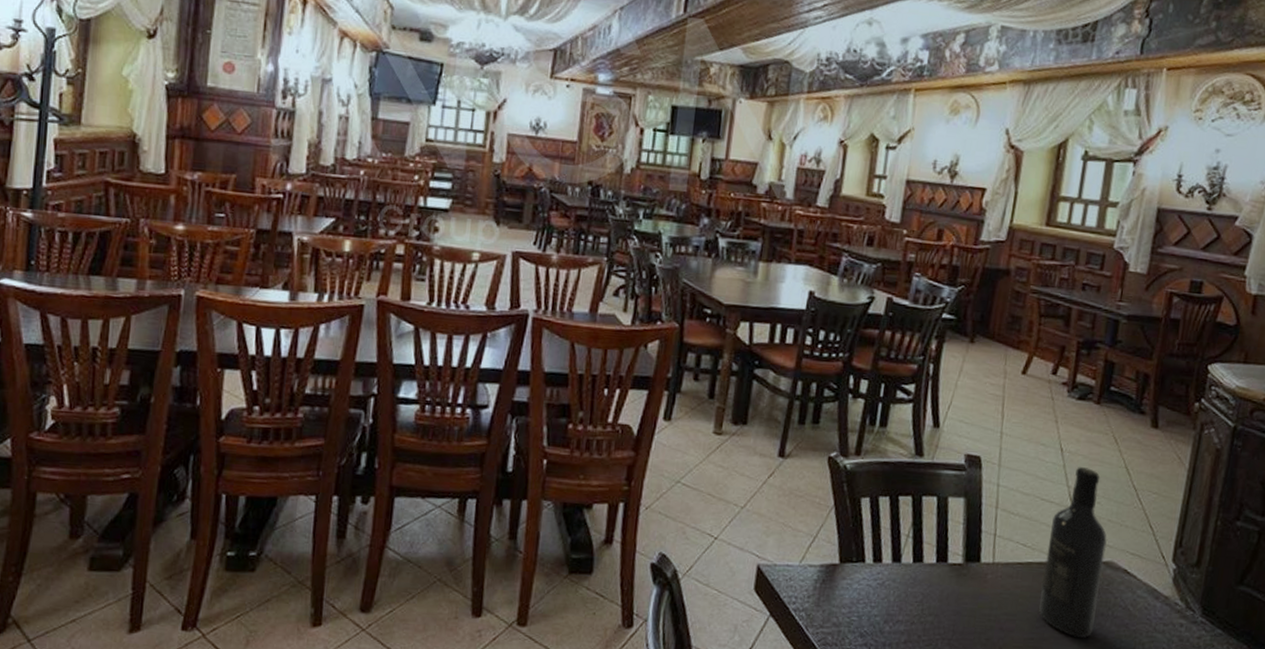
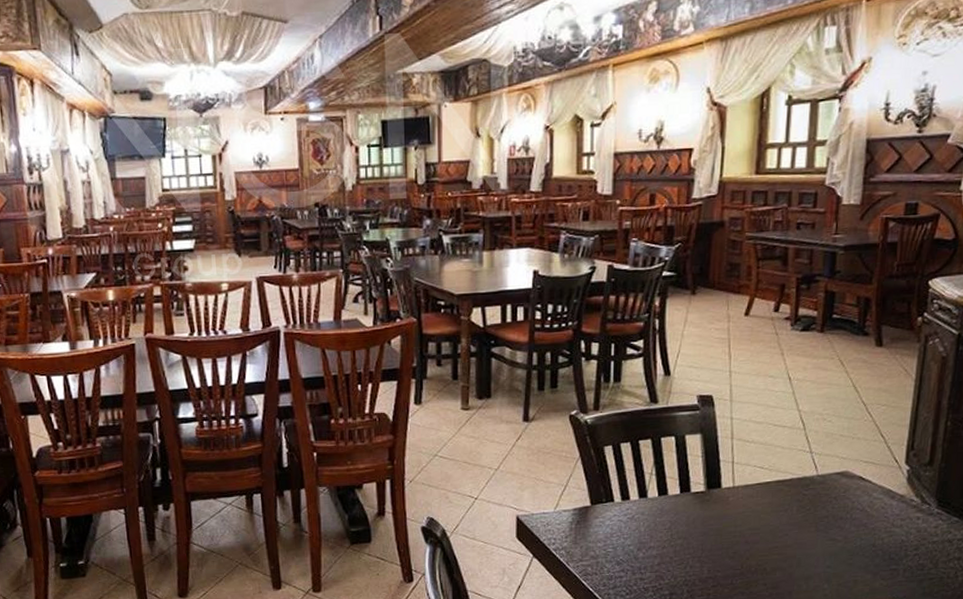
wine bottle: present [1039,467,1107,639] -> none [781,391,841,541]

